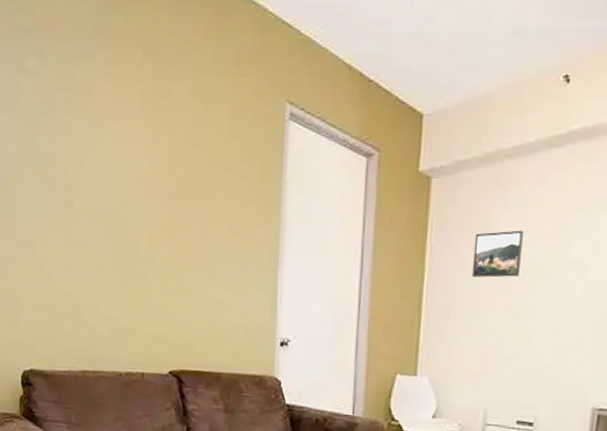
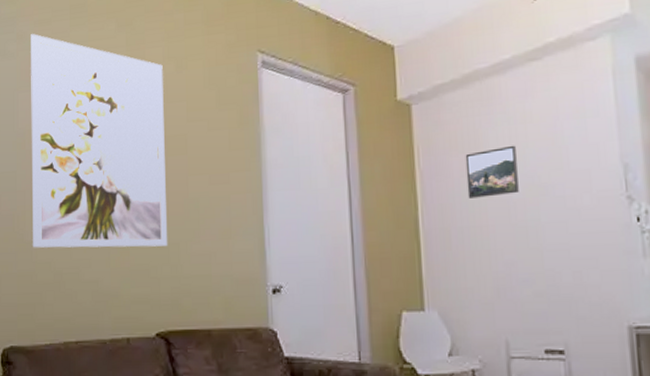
wall art: none [51,51,189,290] -> present [31,34,168,248]

